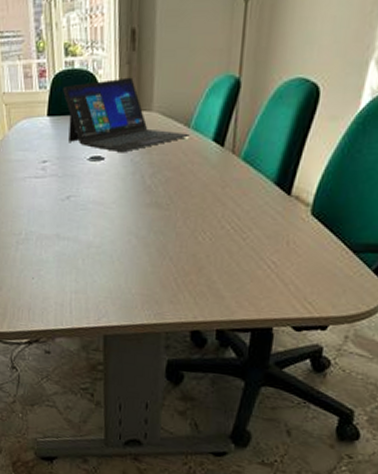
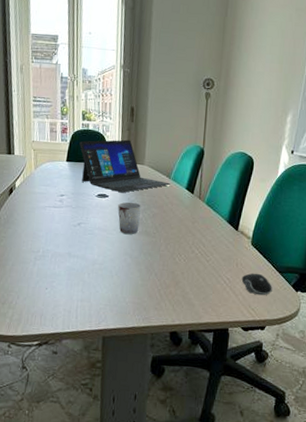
cup: none [117,164,150,207] -> present [118,202,142,234]
computer mouse: none [294,253,342,285] -> present [241,273,272,296]

